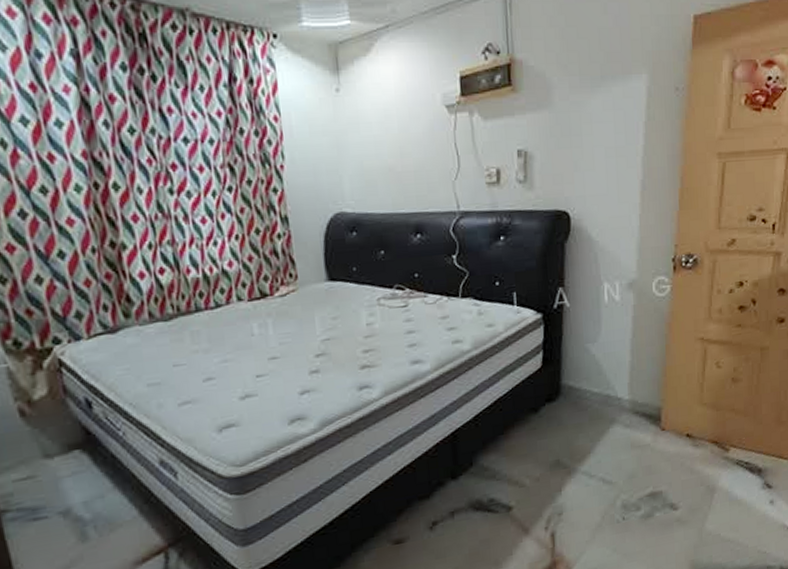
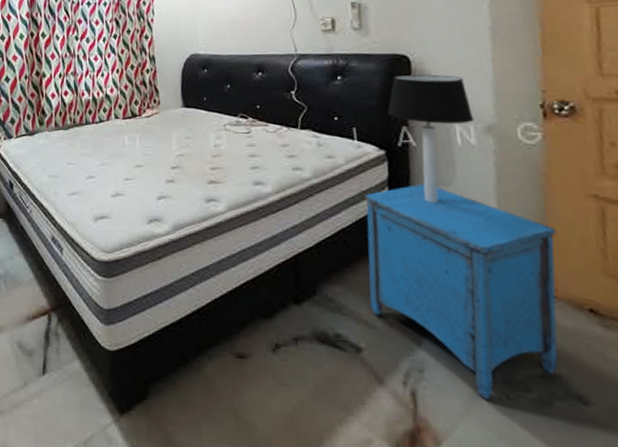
nightstand: none [521,343,672,526] -> present [364,183,558,401]
table lamp: none [546,231,620,362] -> present [387,74,475,203]

